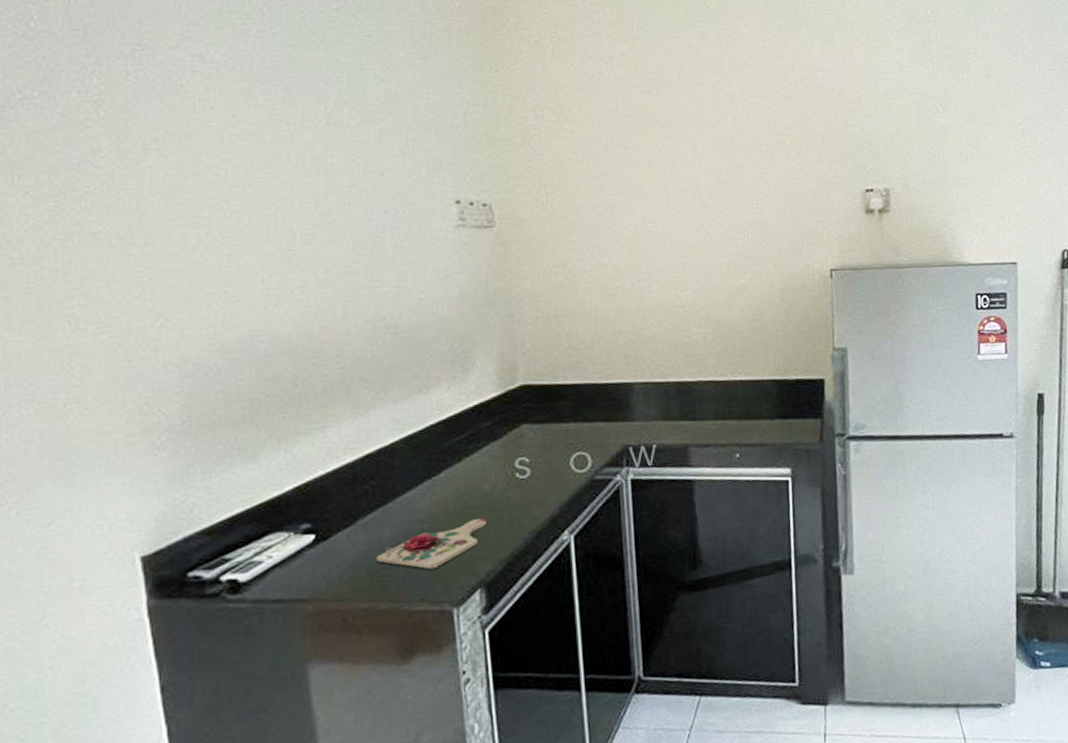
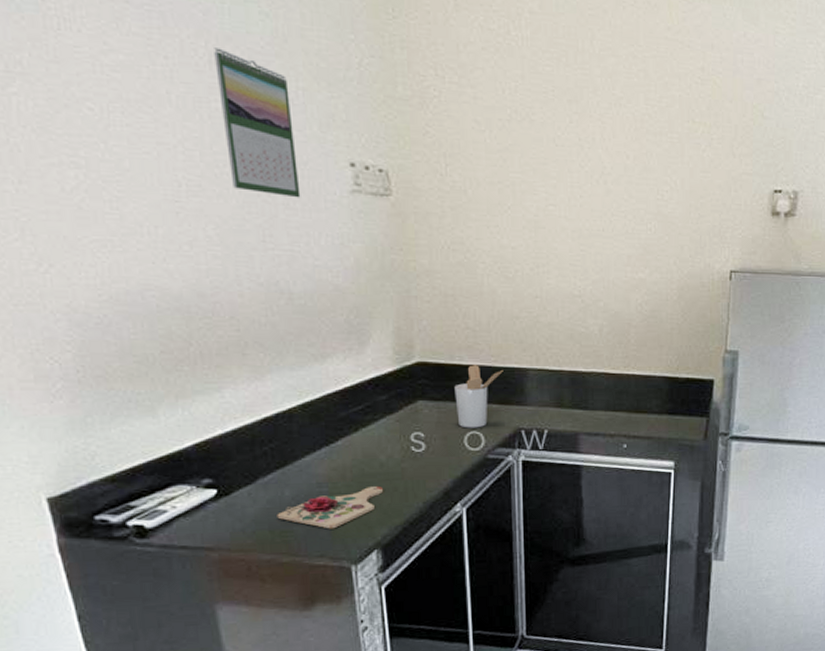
calendar: none [332,111,408,237] -> present [214,47,301,198]
utensil holder: none [559,383,608,450] -> present [454,365,503,428]

